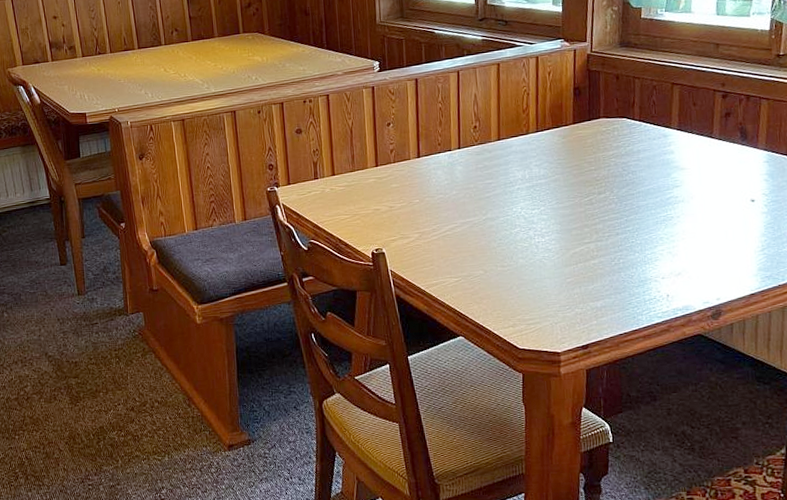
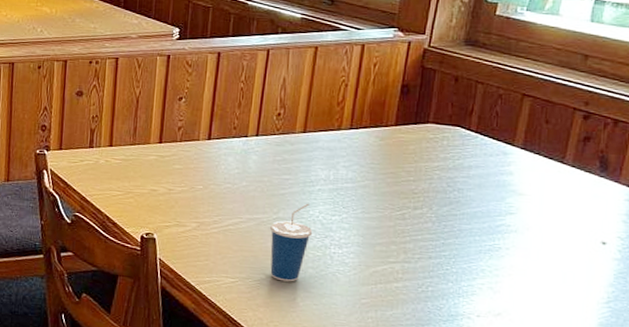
cup: none [481,202,518,274] -> present [269,203,313,282]

